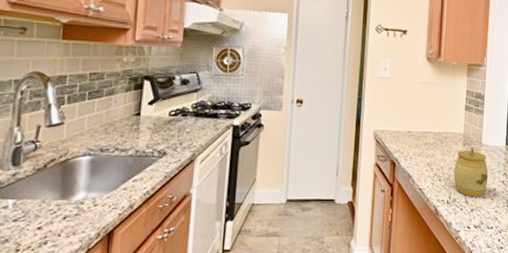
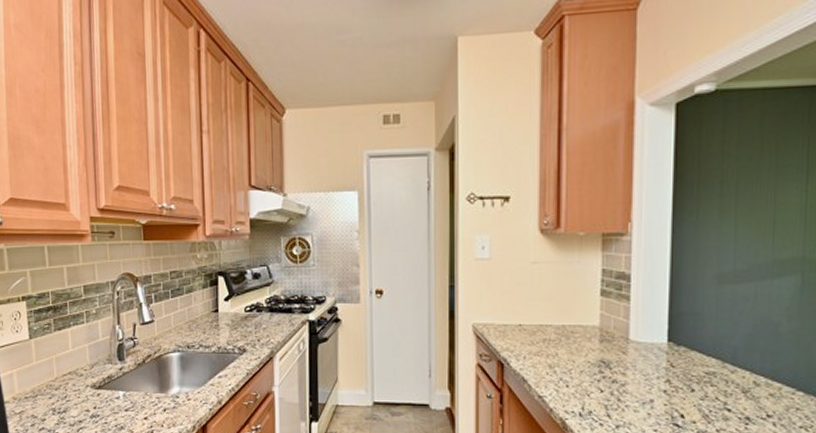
jar: present [454,146,489,197] -> none [588,343,641,410]

